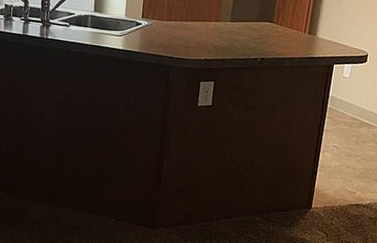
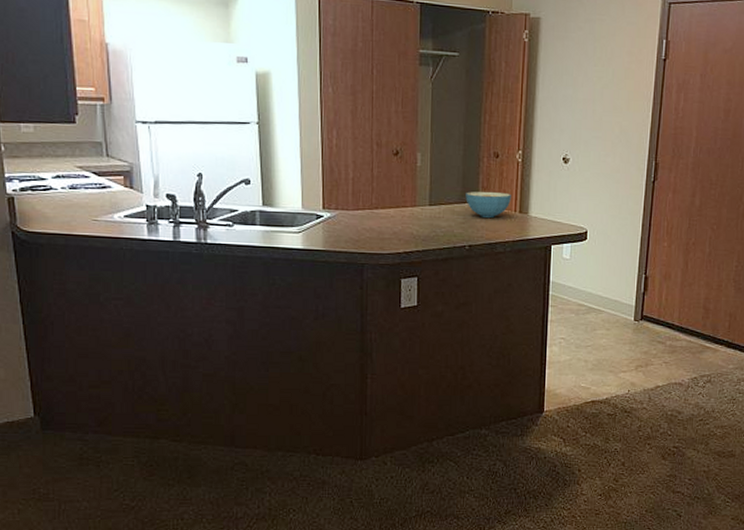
cereal bowl: none [262,12,303,36] -> present [465,191,511,218]

